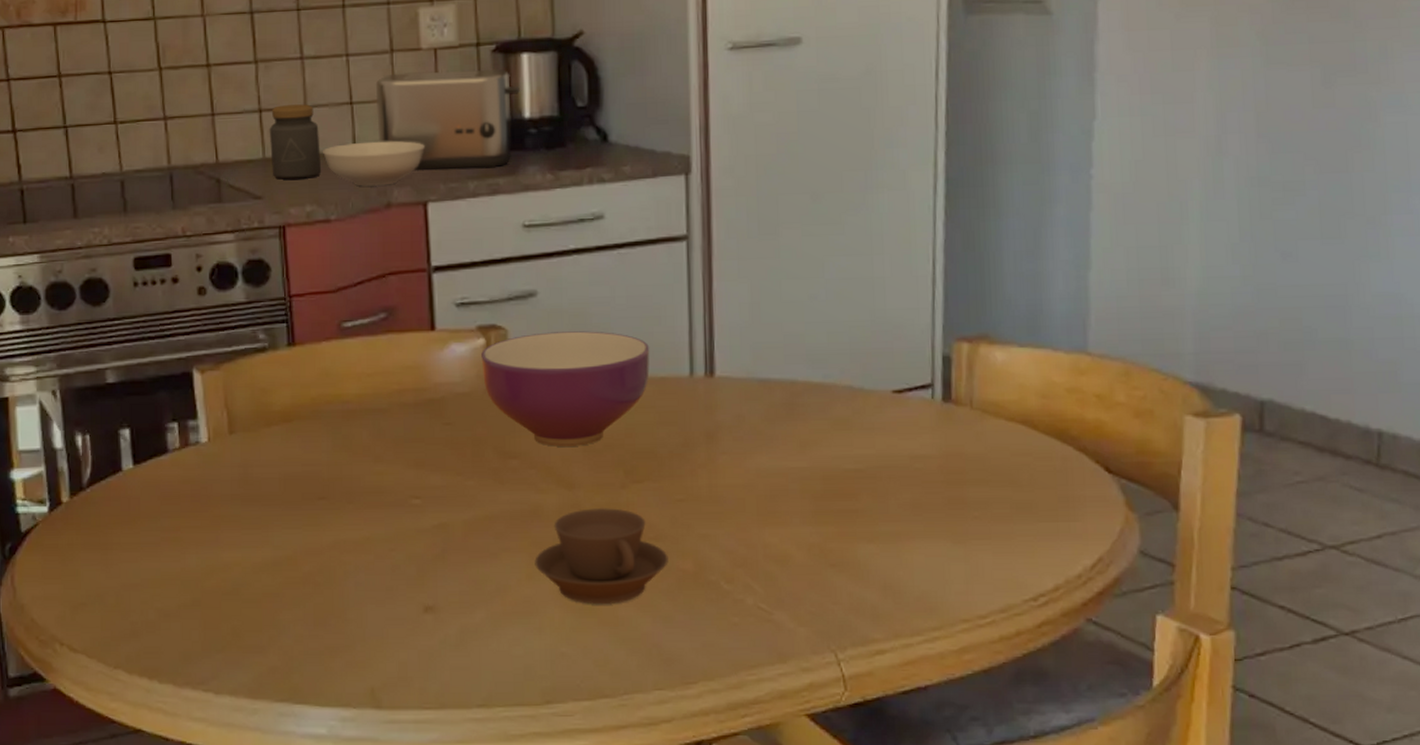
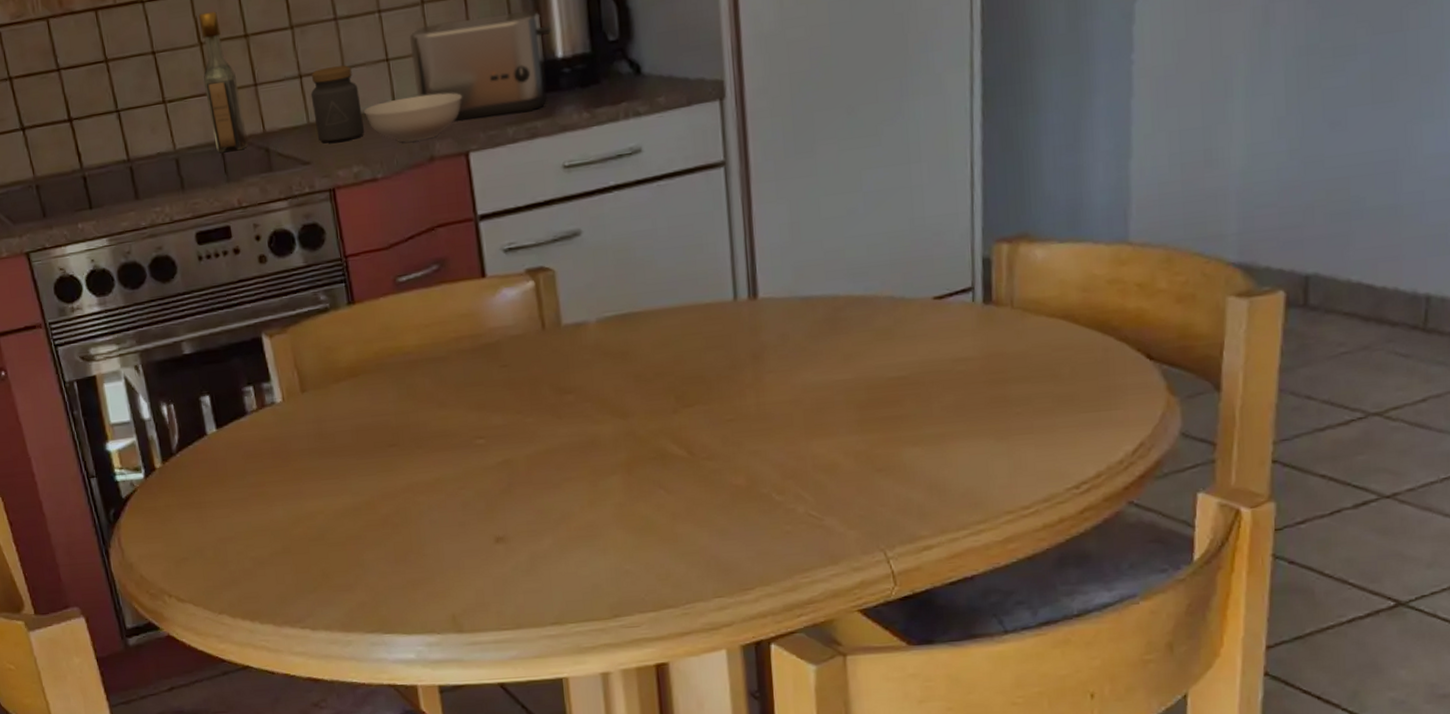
bottle: none [159,38,200,179] -> present [198,11,249,153]
bowl: present [481,331,650,447] -> none [531,264,694,379]
cup: present [534,507,669,604] -> none [595,432,722,524]

